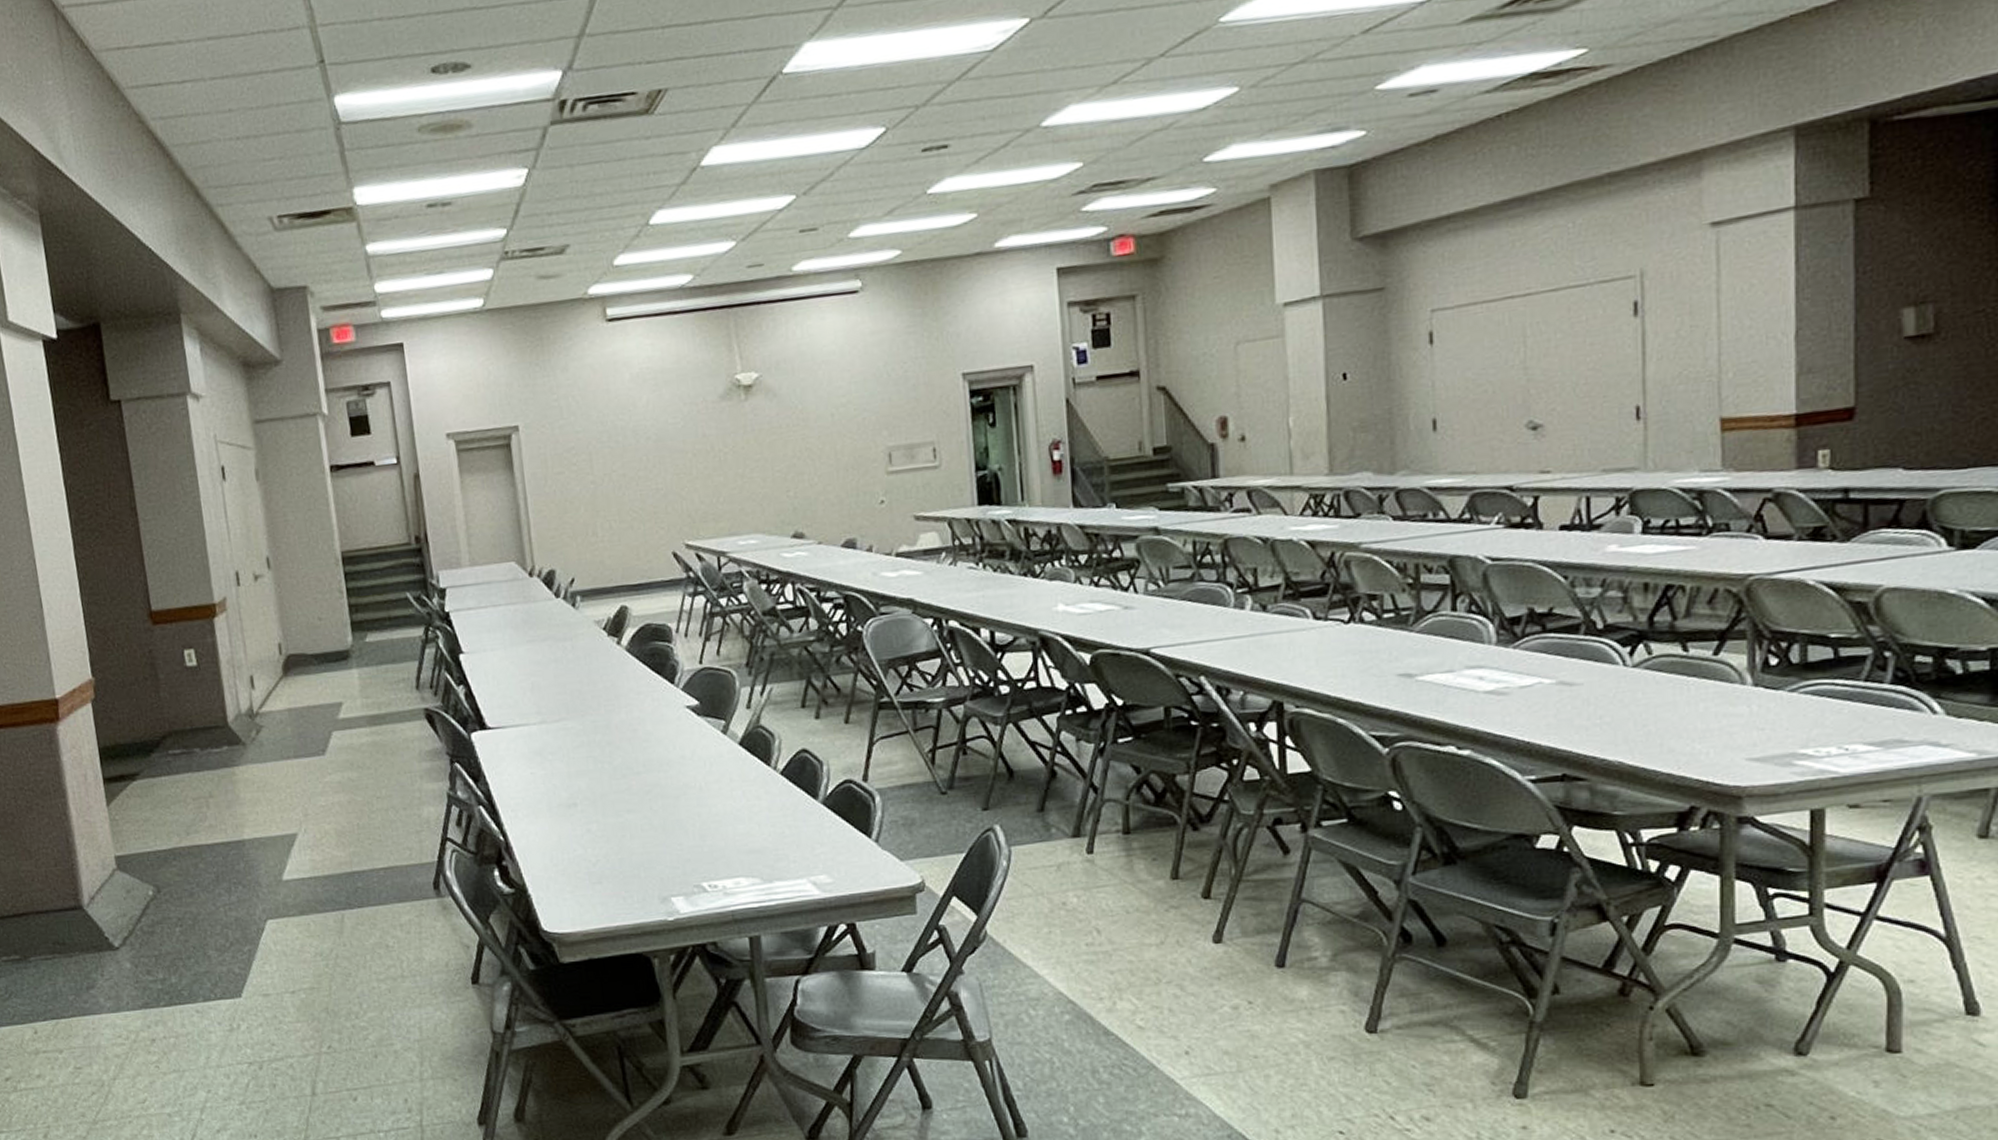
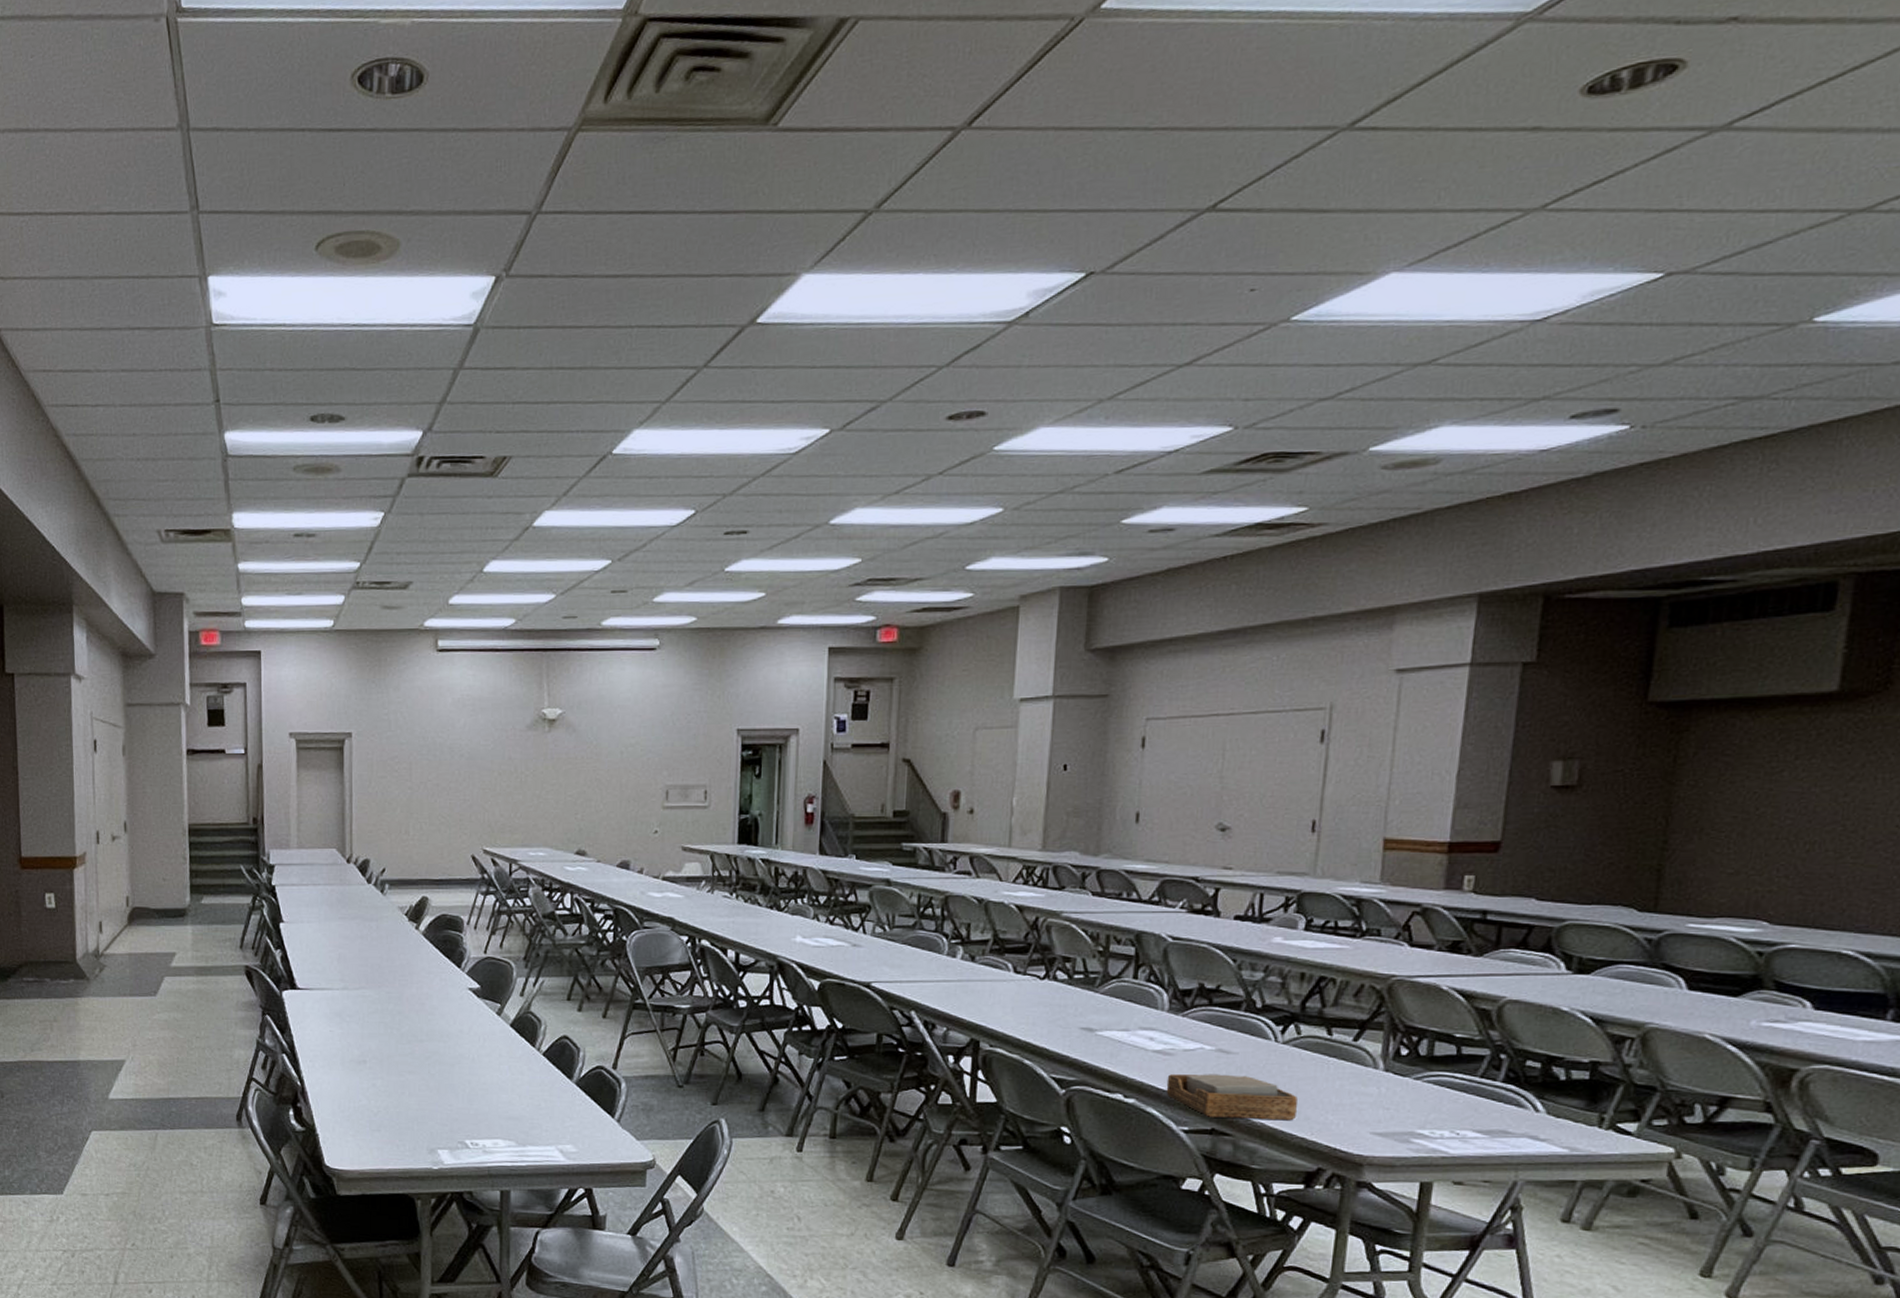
napkin holder: none [1504,709,1659,762] -> present [1166,1074,1298,1121]

